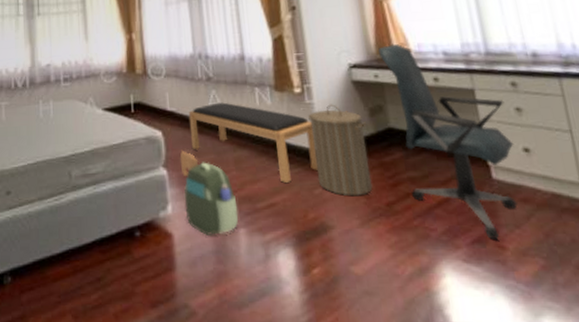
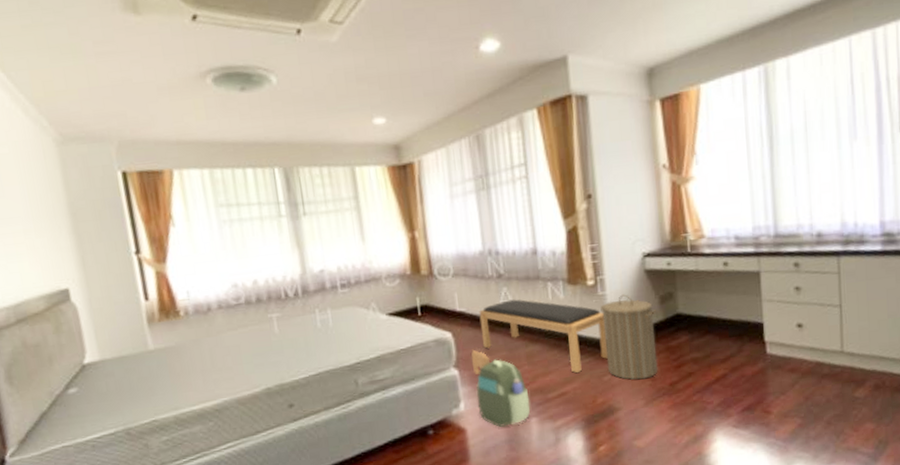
office chair: present [378,43,517,240] -> none [673,229,789,407]

